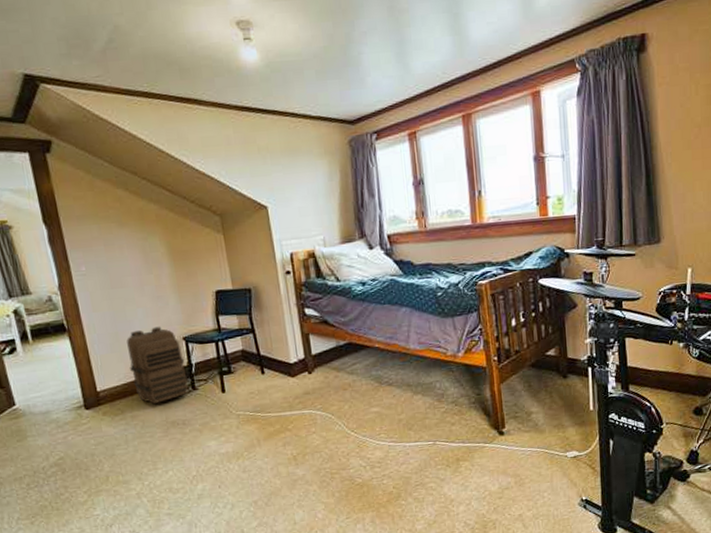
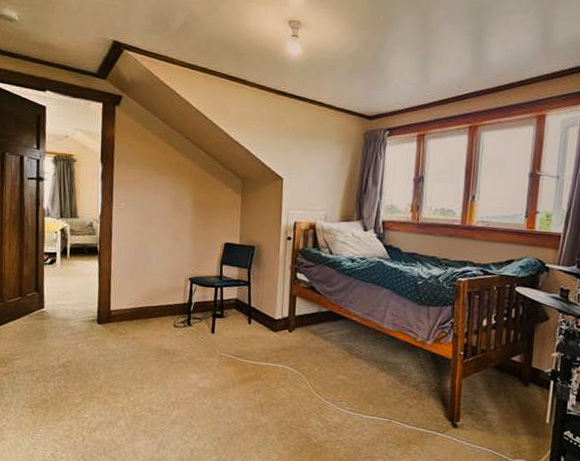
backpack: present [126,326,188,404] -> none [141,264,187,331]

